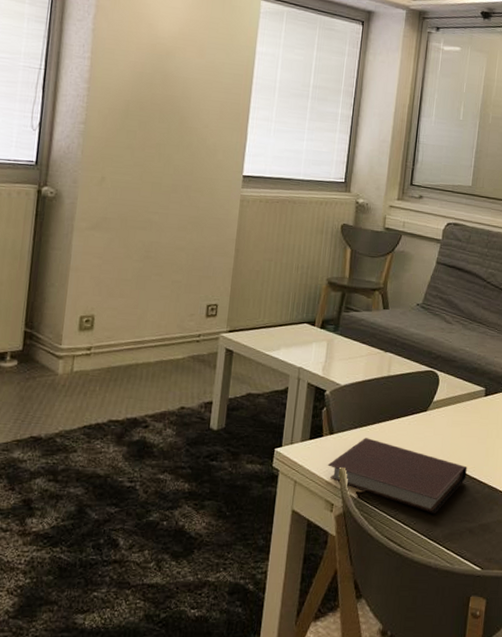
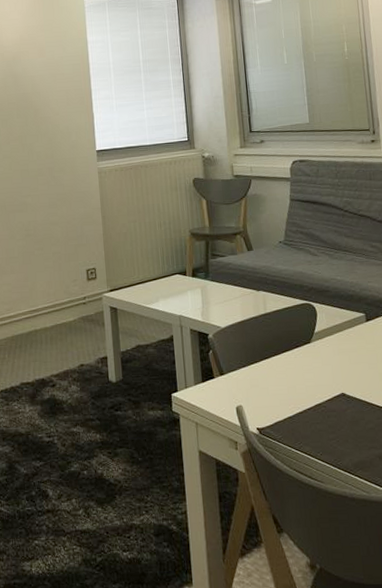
notebook: present [327,438,467,513] -> none [223,375,365,443]

